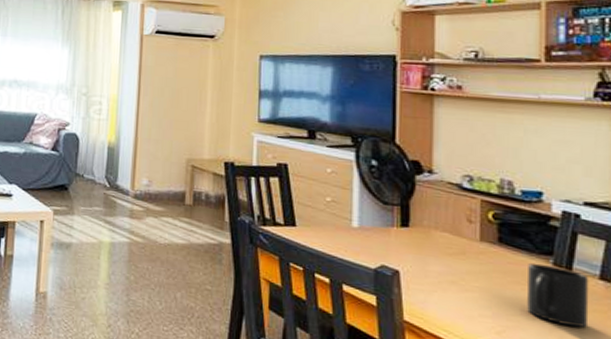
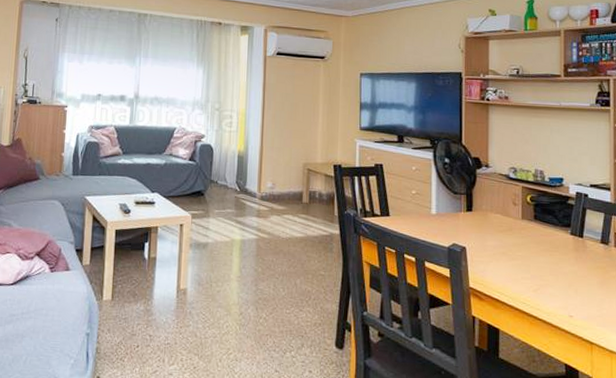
mug: present [526,263,589,328] -> none [553,234,594,281]

